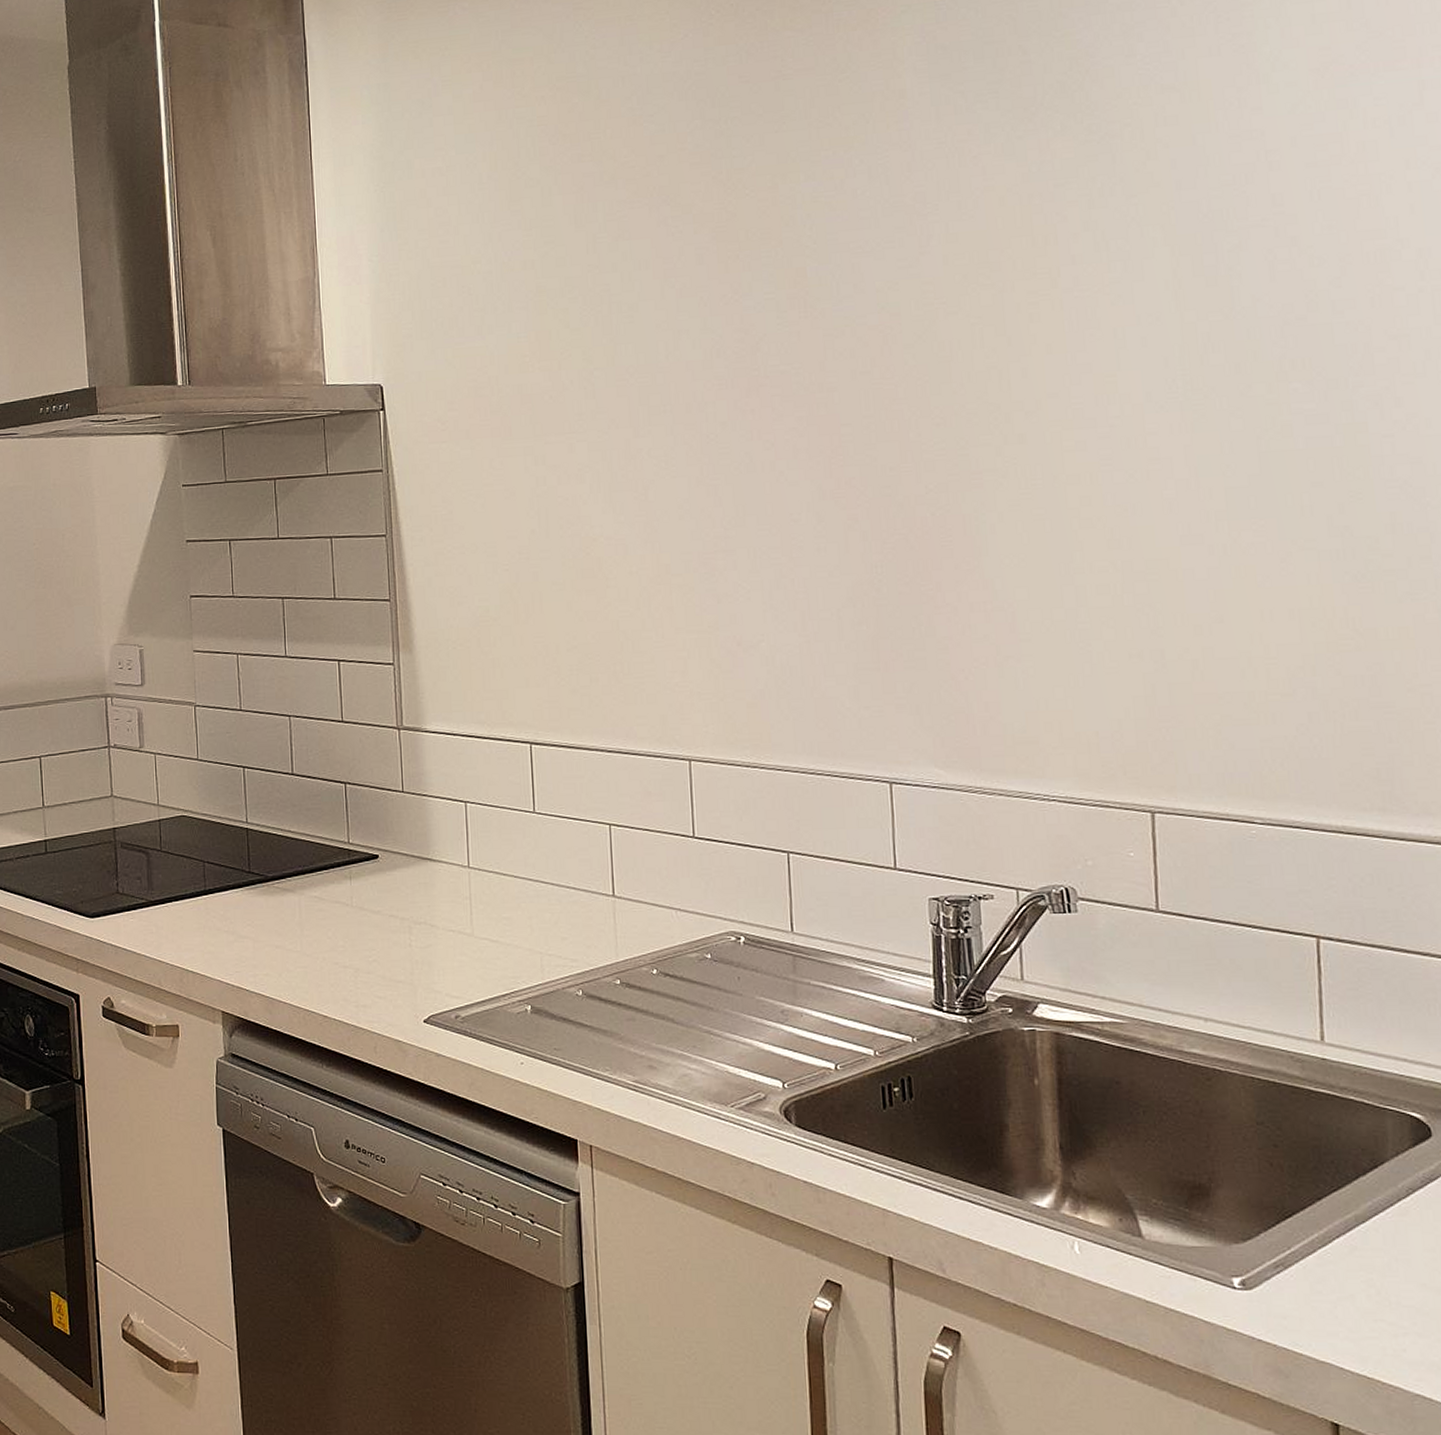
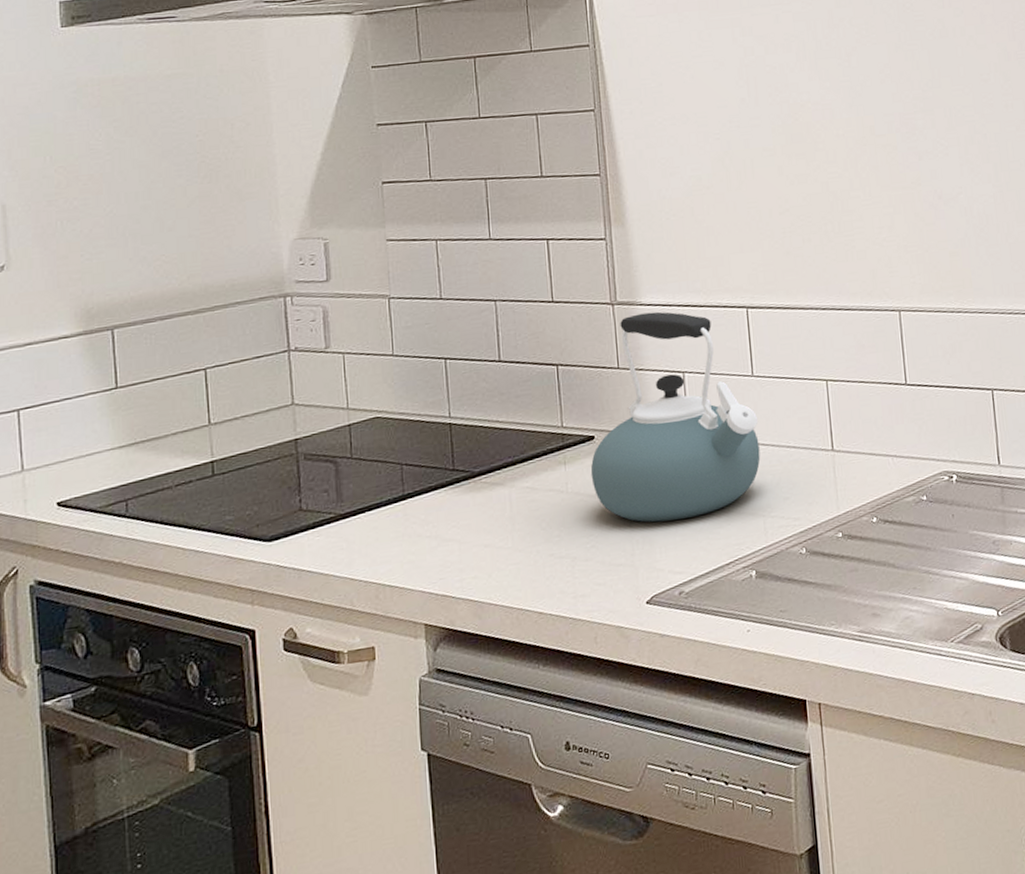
kettle: none [374,739,540,946] -> present [590,311,761,523]

